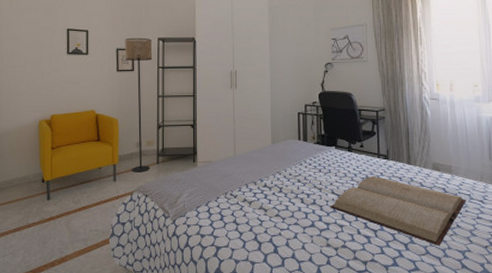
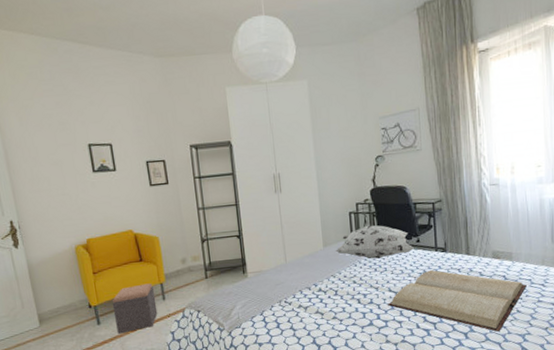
footstool: none [64,163,107,212] -> present [112,283,158,334]
floor lamp: present [125,37,153,173] -> none [154,146,199,290]
decorative pillow: none [282,126,357,160] -> present [334,225,414,259]

